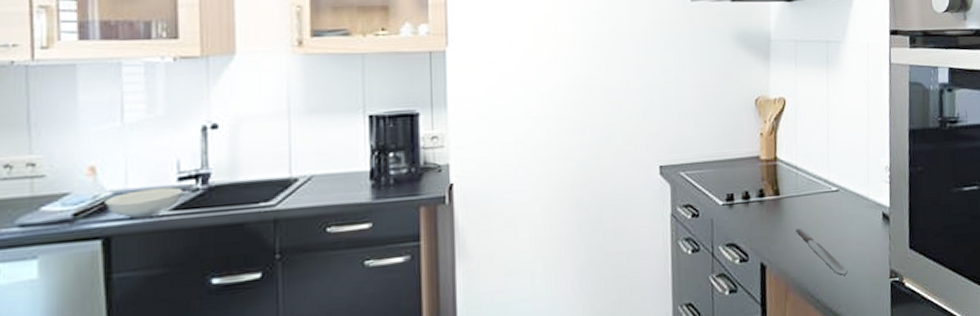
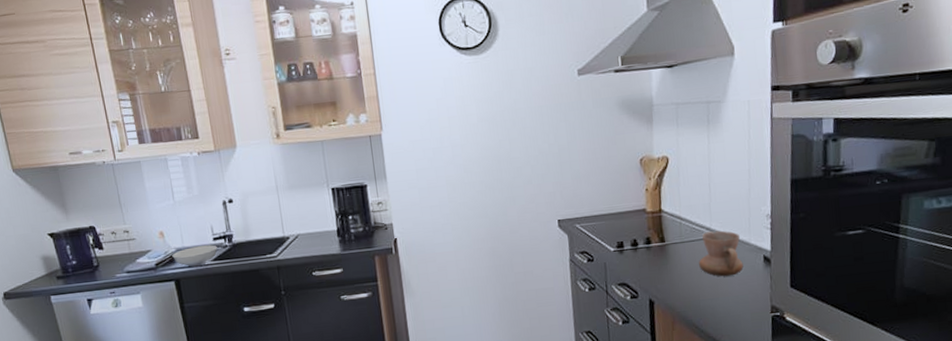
knife: present [795,228,848,275] -> none [680,270,730,310]
ceramic jug: none [815,183,862,236] -> present [699,230,744,277]

